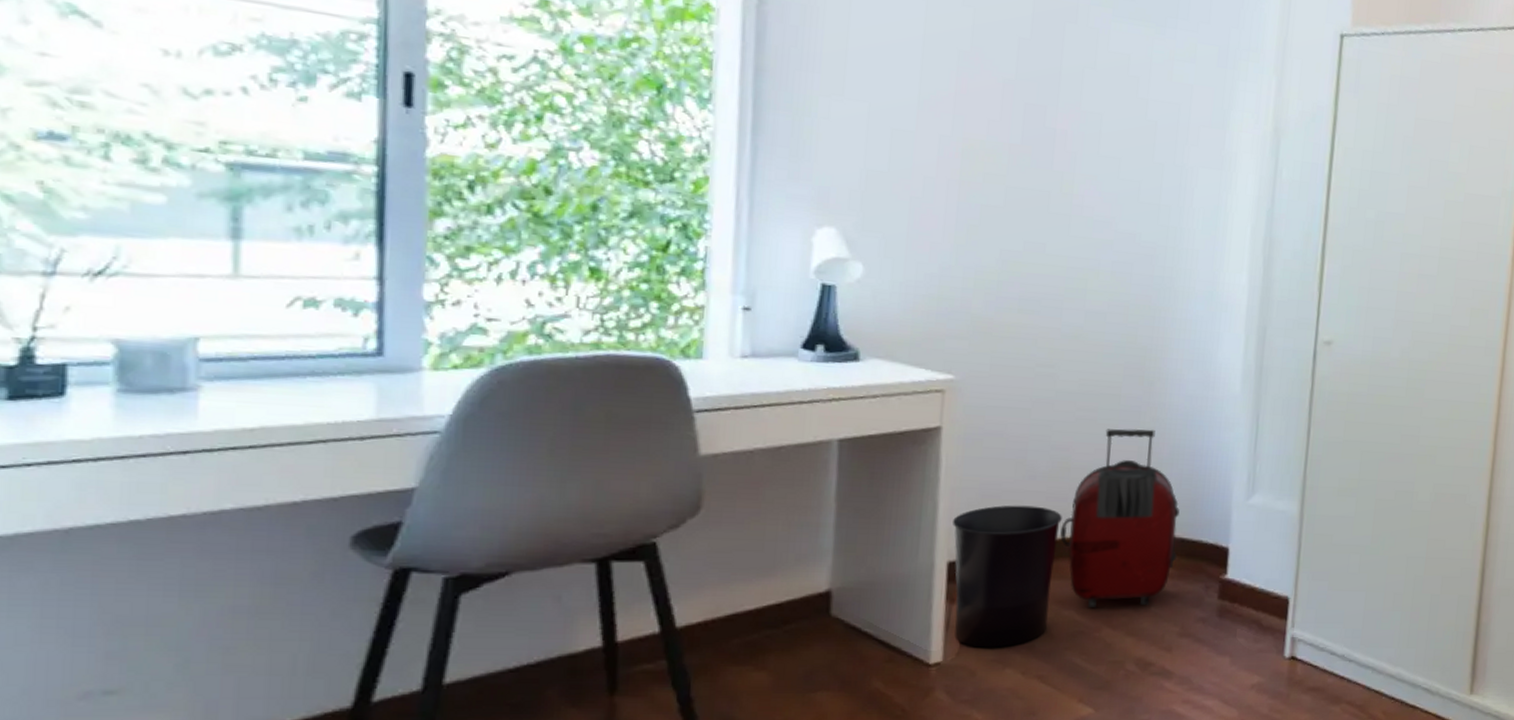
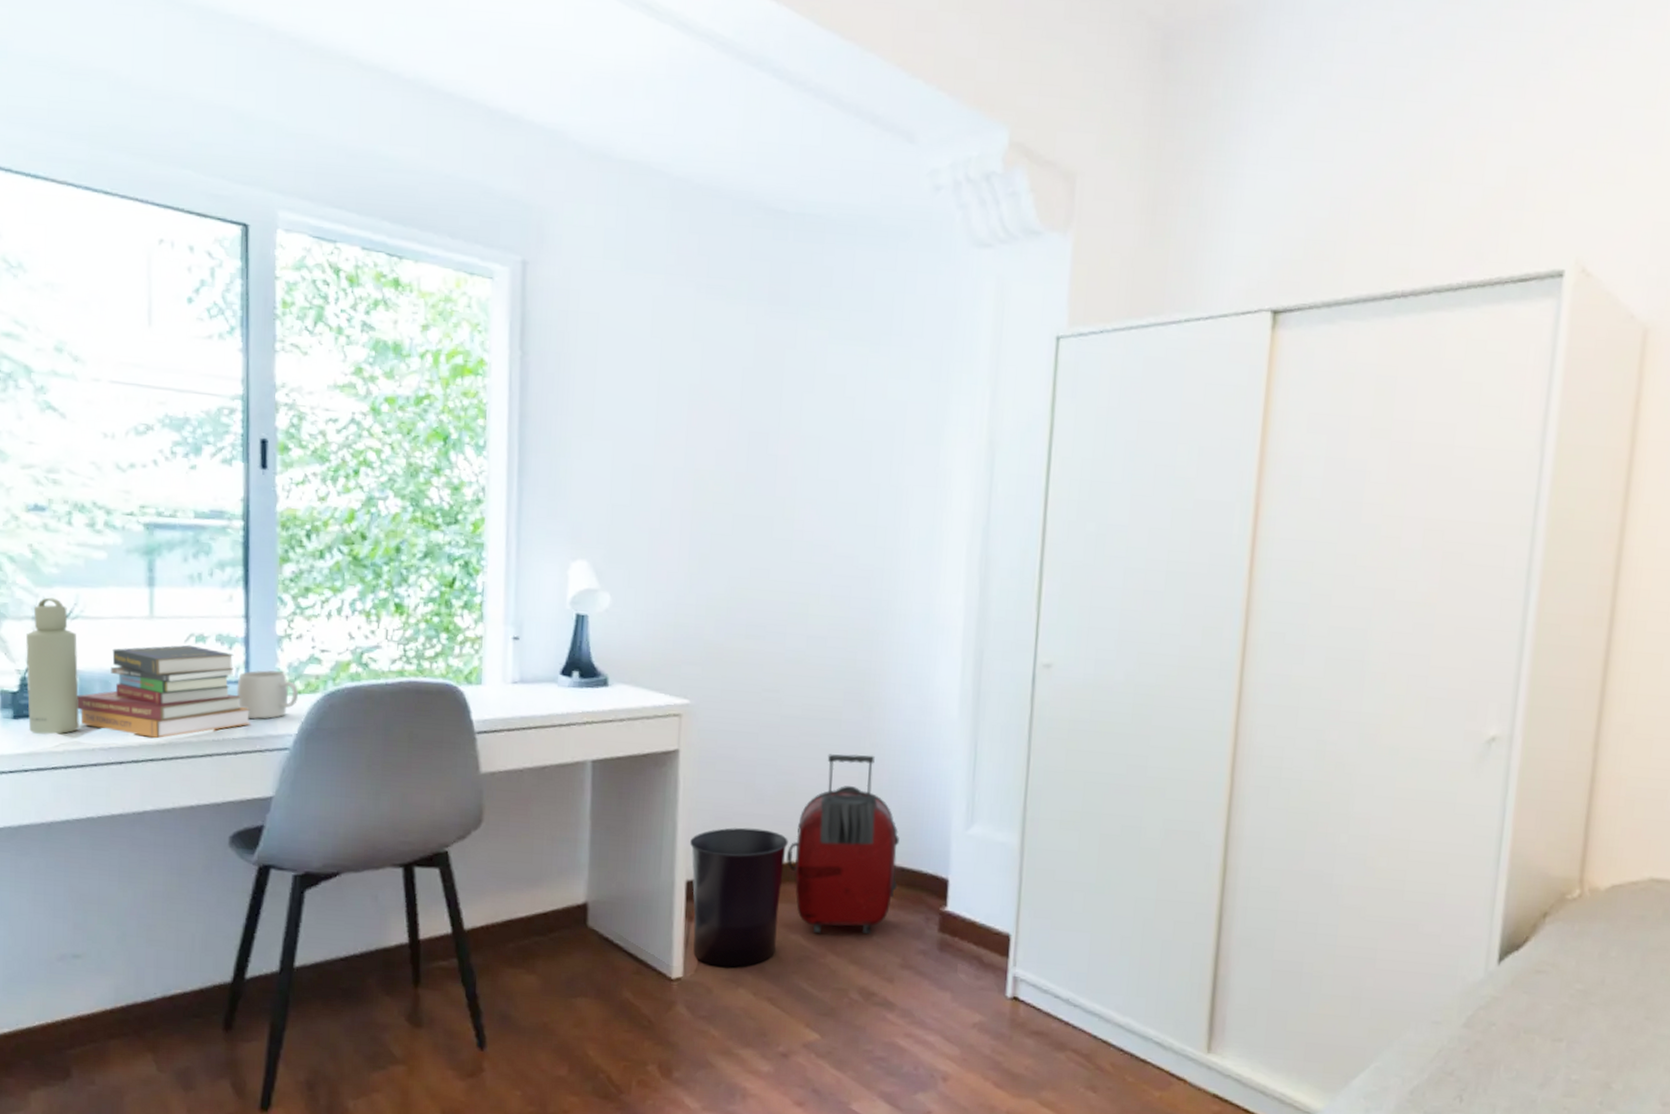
bottle: none [31,248,119,420] -> present [26,597,79,735]
books: none [115,310,385,422] -> present [77,644,251,738]
mug: none [364,340,455,399] -> present [236,669,299,720]

